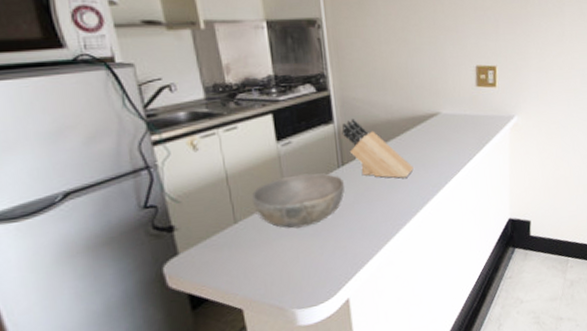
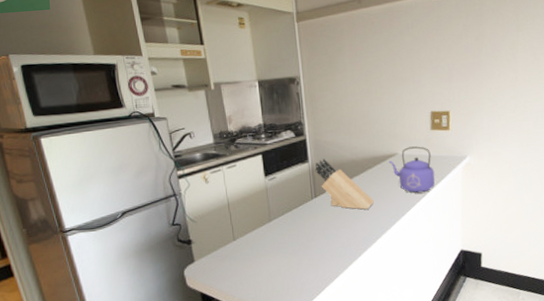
bowl: present [252,173,345,229] -> none [246,203,317,247]
kettle: none [430,104,481,158] -> present [389,146,435,194]

